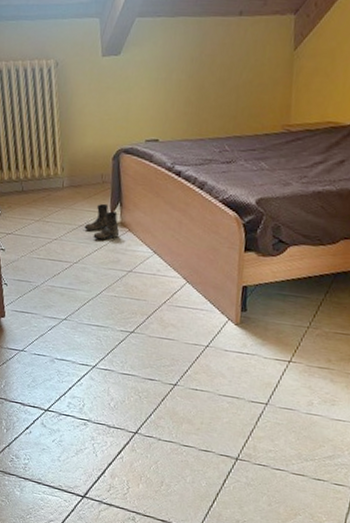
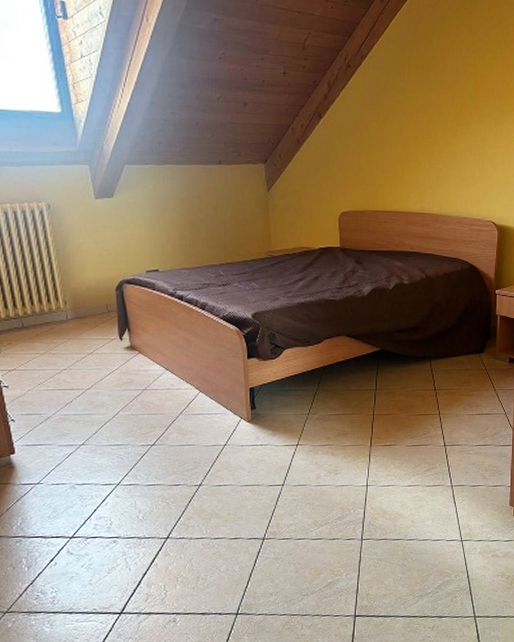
boots: present [84,203,120,240] -> none [94,330,130,365]

